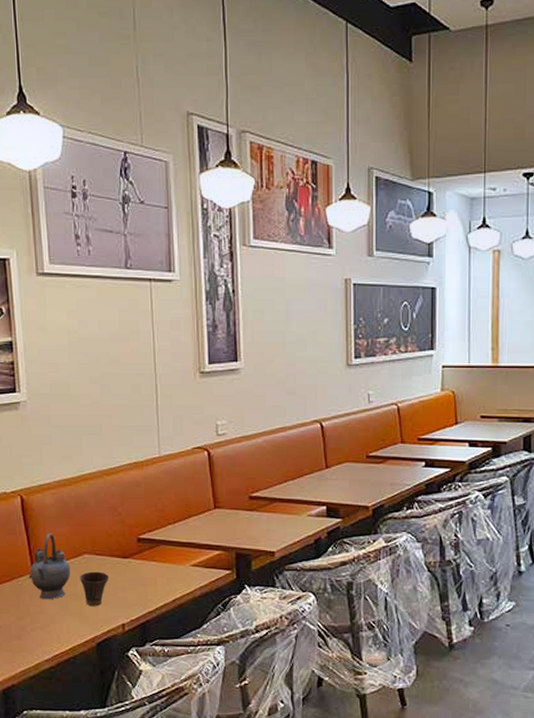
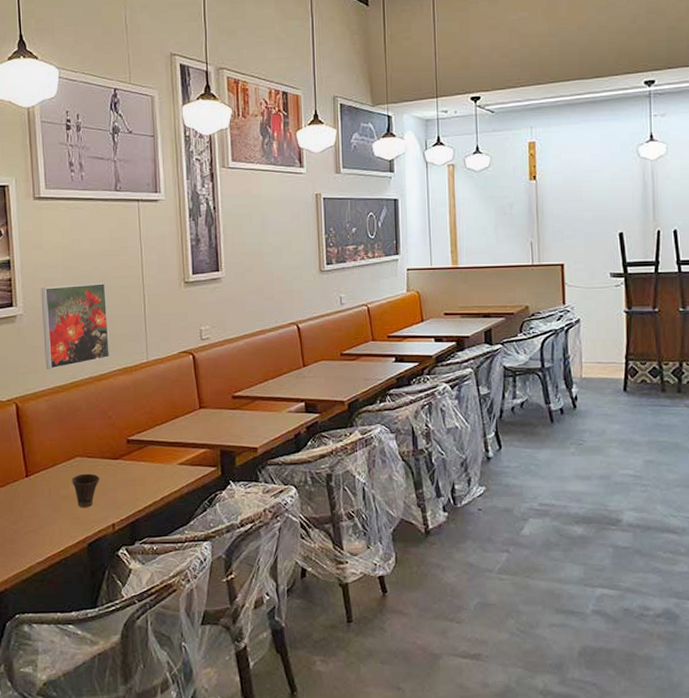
teapot: present [28,534,71,600] -> none [22,439,63,503]
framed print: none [45,369,120,461] -> present [40,282,110,369]

